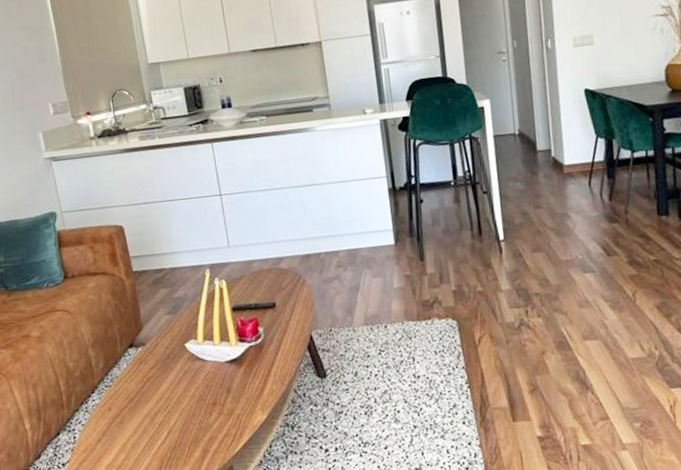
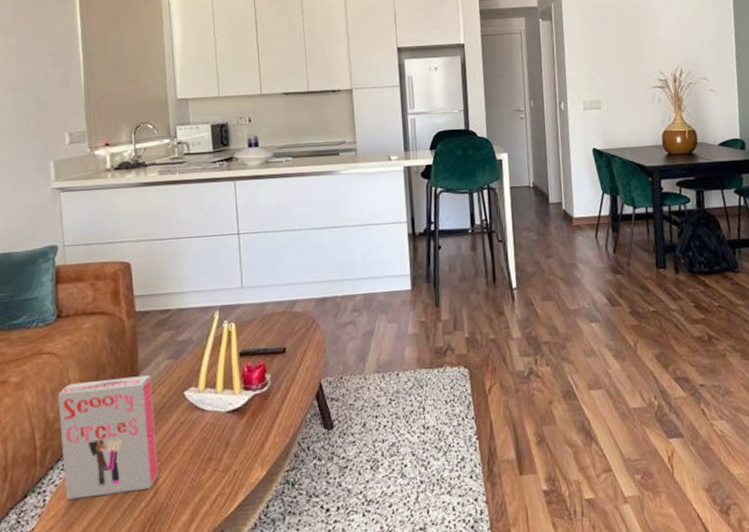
board game: none [74,329,170,437] -> present [58,375,158,500]

